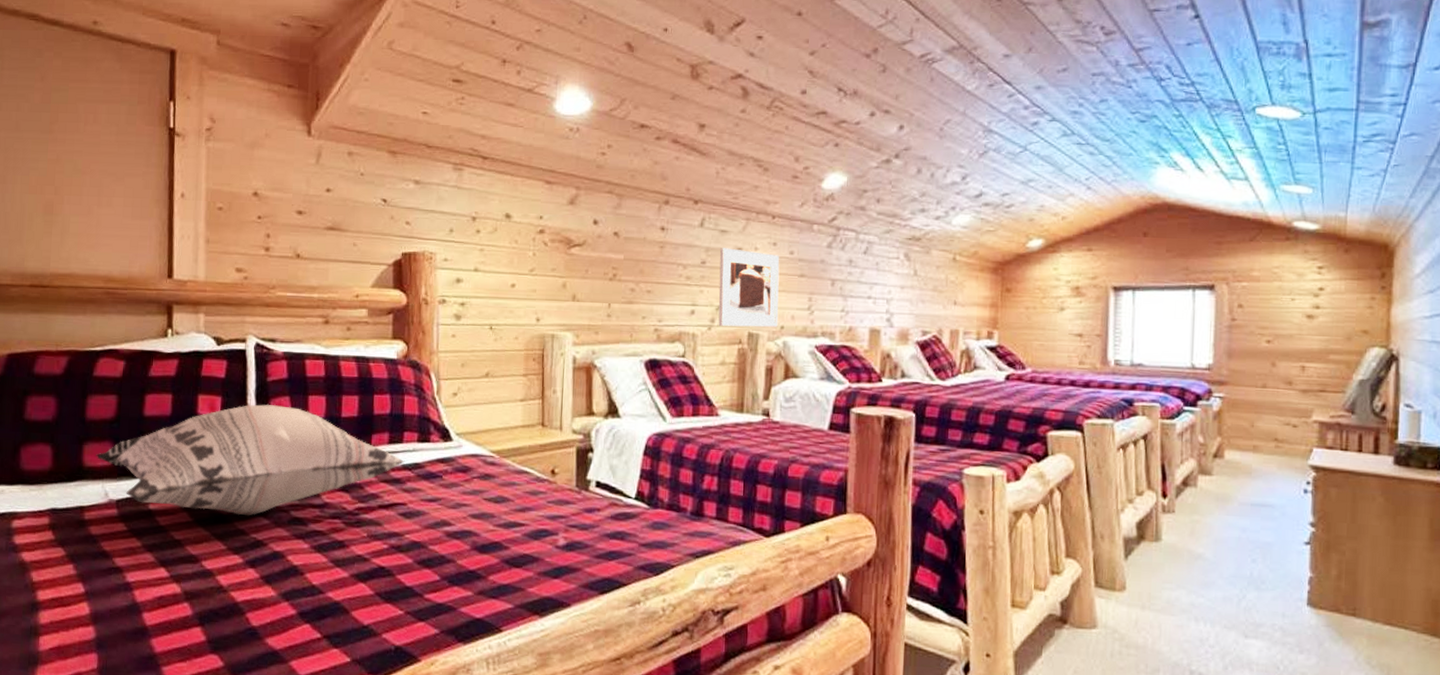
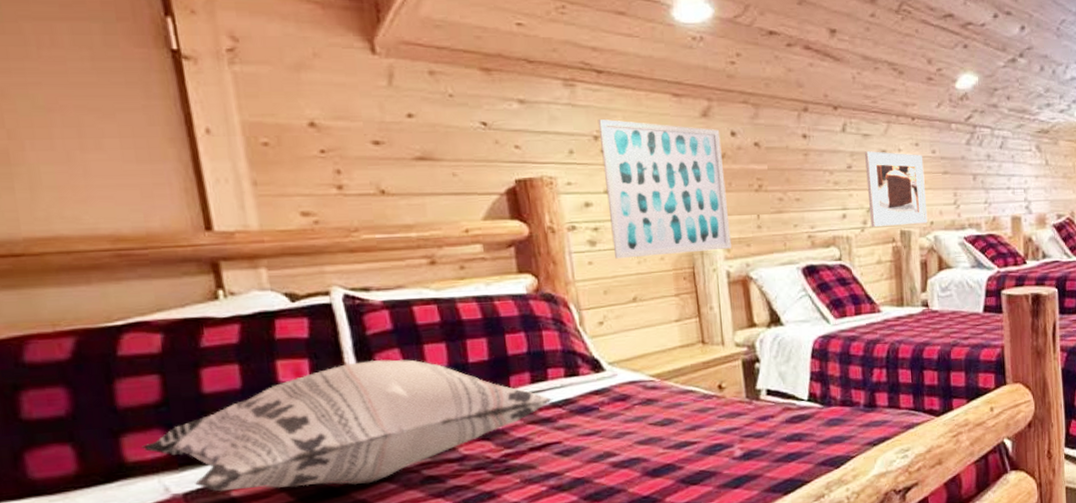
wall art: none [475,202,584,335] -> present [598,119,731,259]

